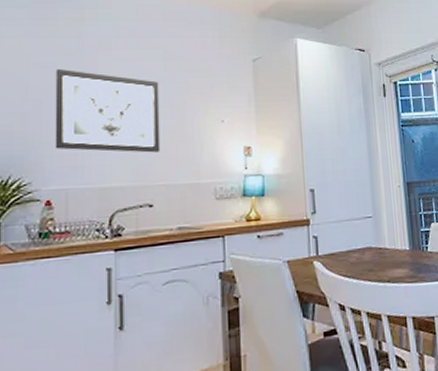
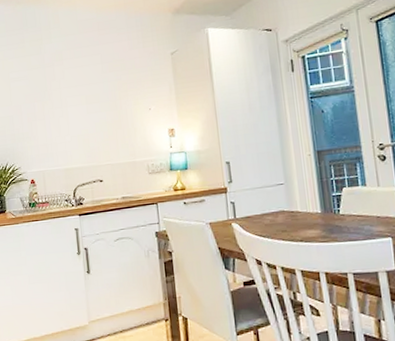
wall art: present [55,69,161,153] -> none [27,80,105,142]

